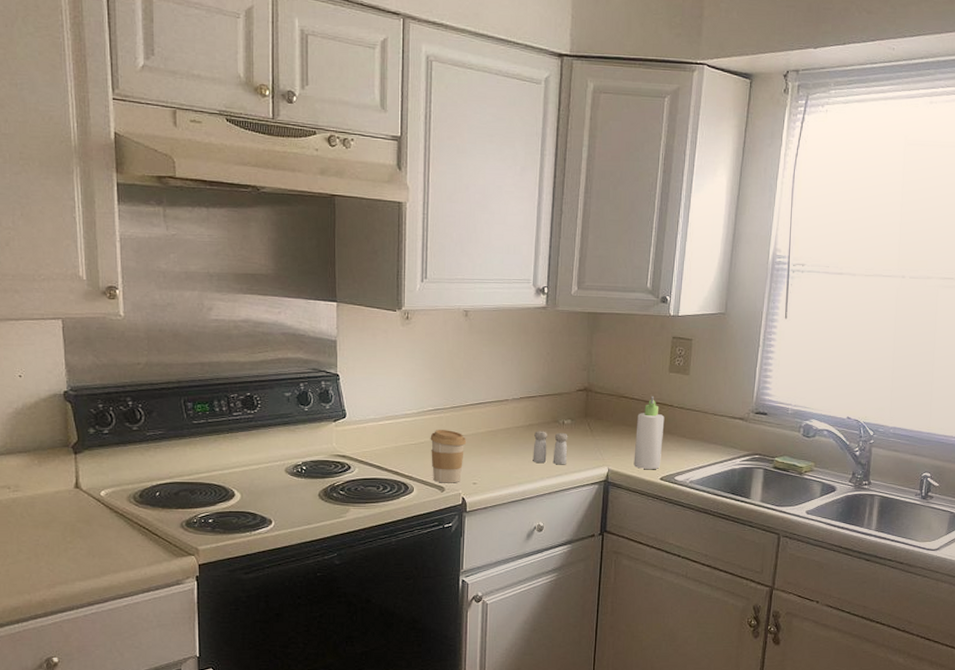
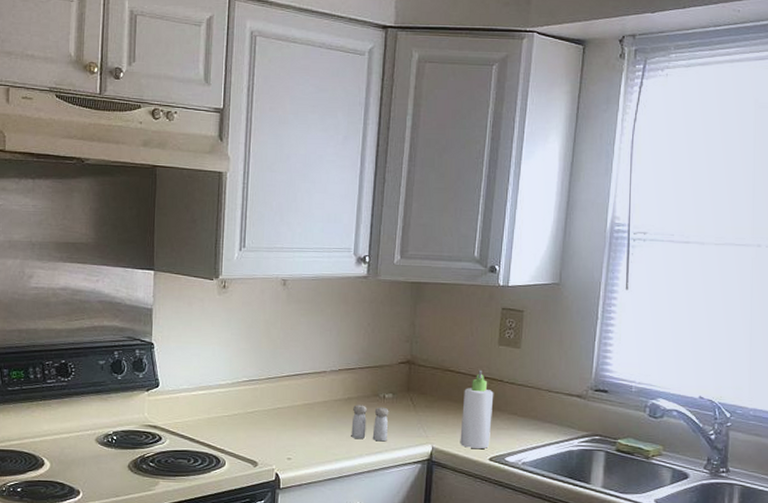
coffee cup: present [430,430,467,483] -> none [244,401,282,458]

